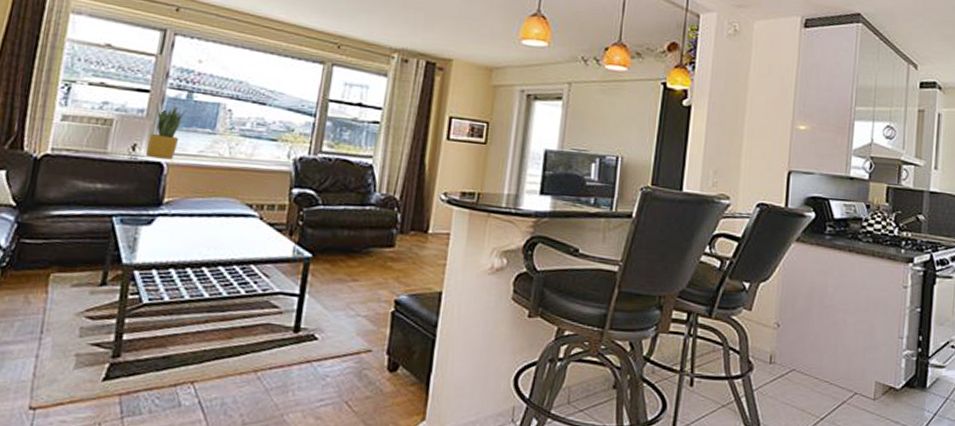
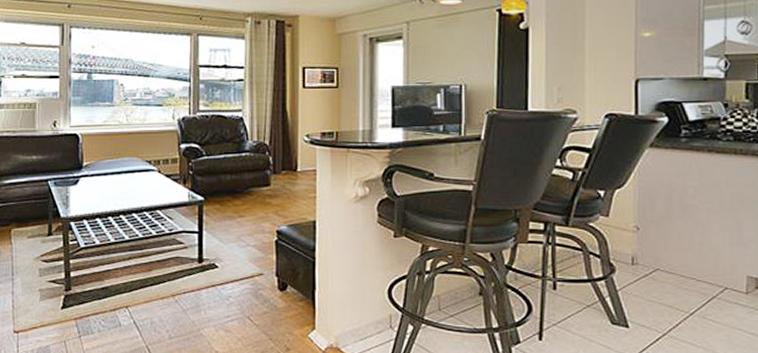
planter: present [145,104,187,160] -> none [63,86,89,131]

